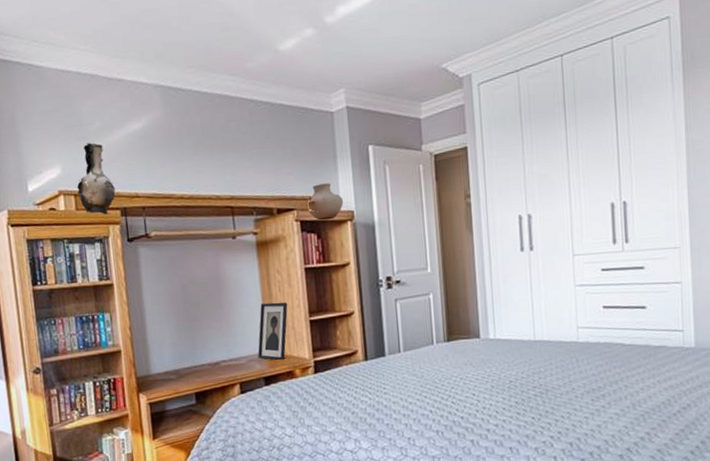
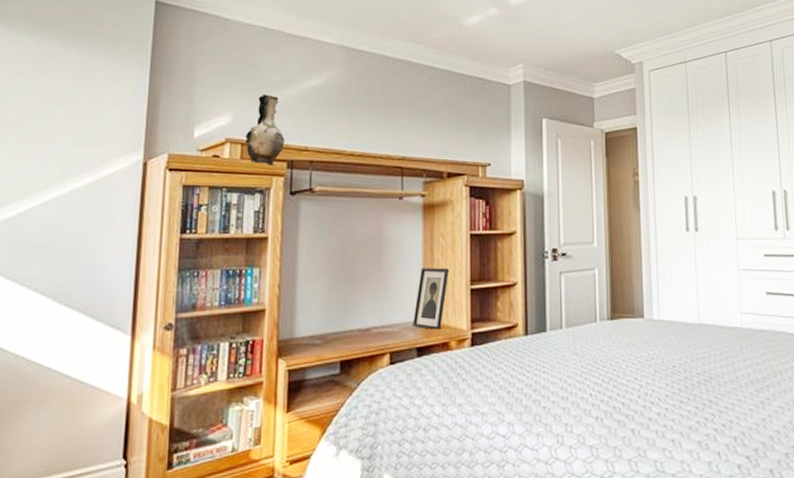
vase: present [307,183,344,221] -> none [478,151,515,187]

